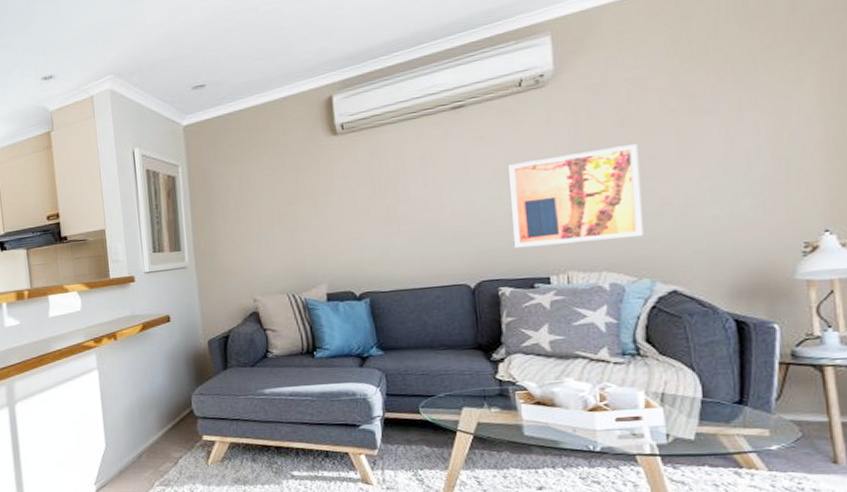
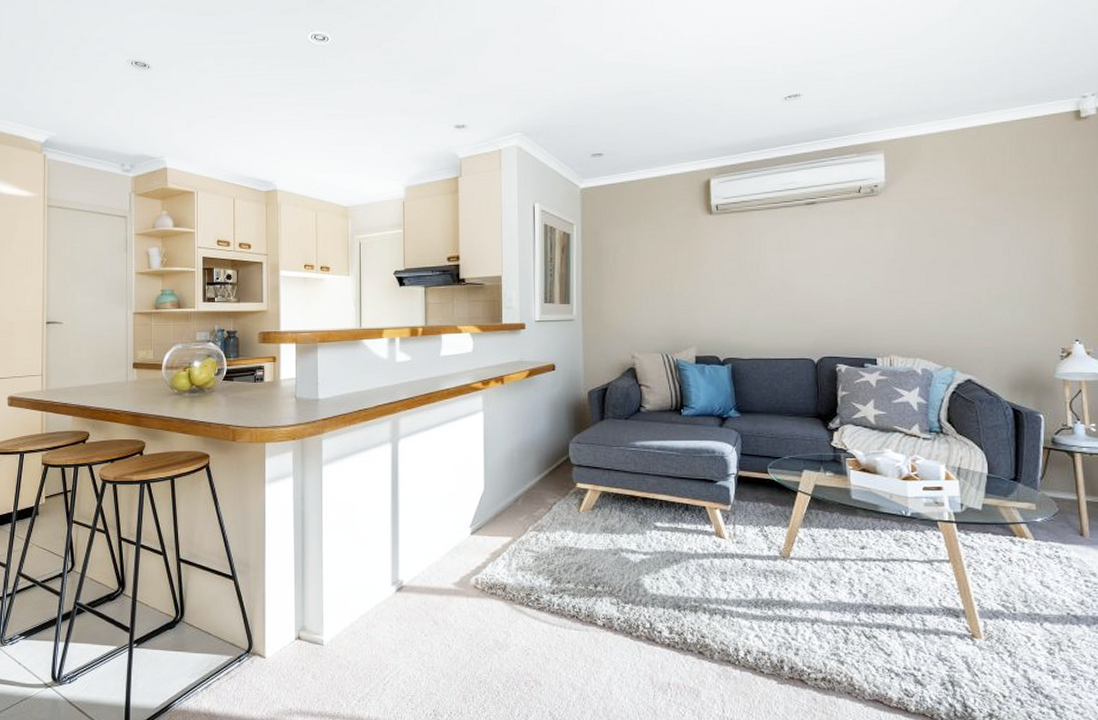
wall art: present [507,144,644,249] -> none [847,253,948,331]

